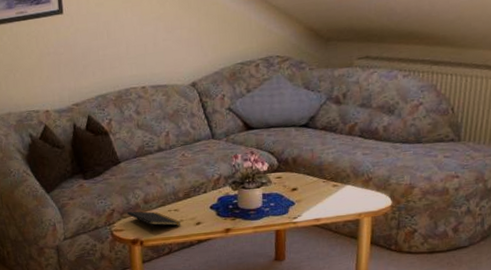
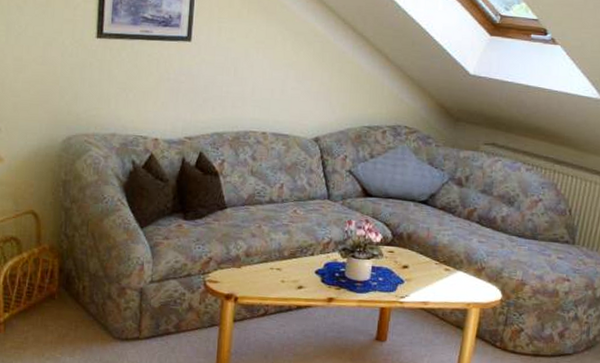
notepad: present [127,211,181,232] -> none [225,262,282,289]

